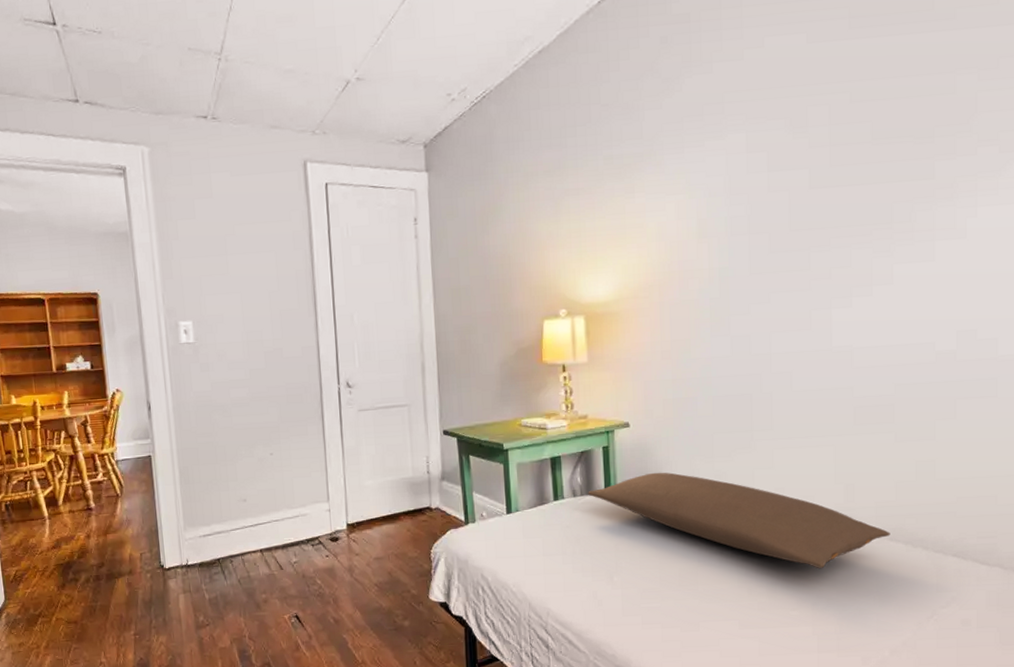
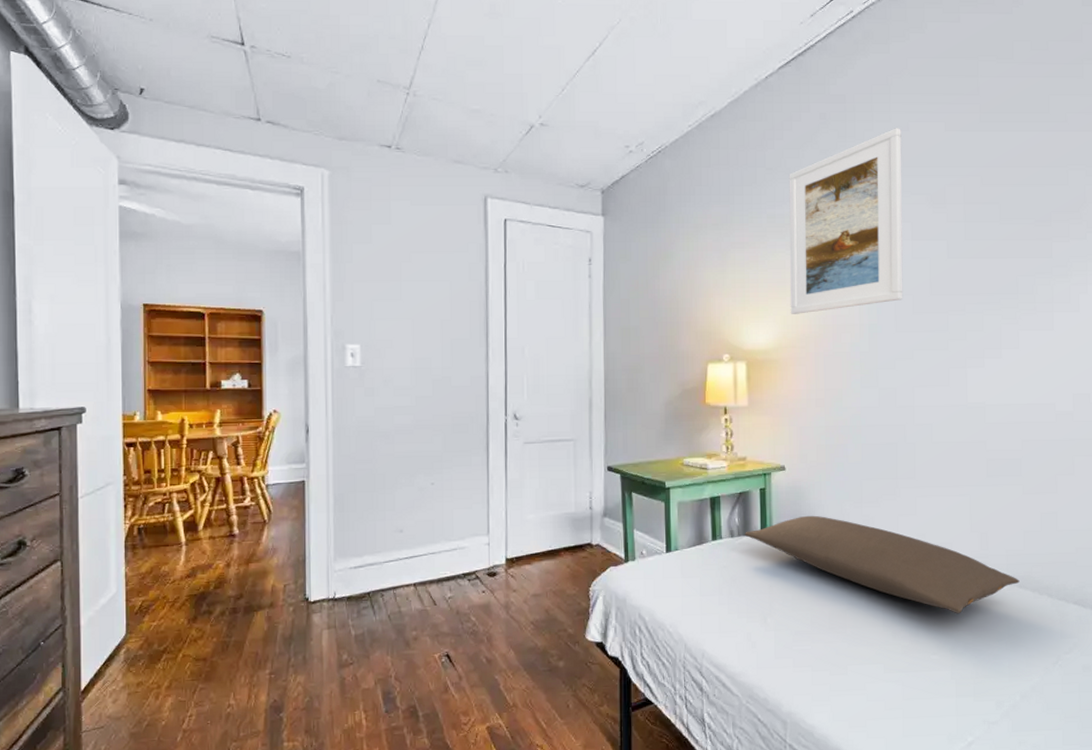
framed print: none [627,45,758,263] -> present [789,128,903,314]

